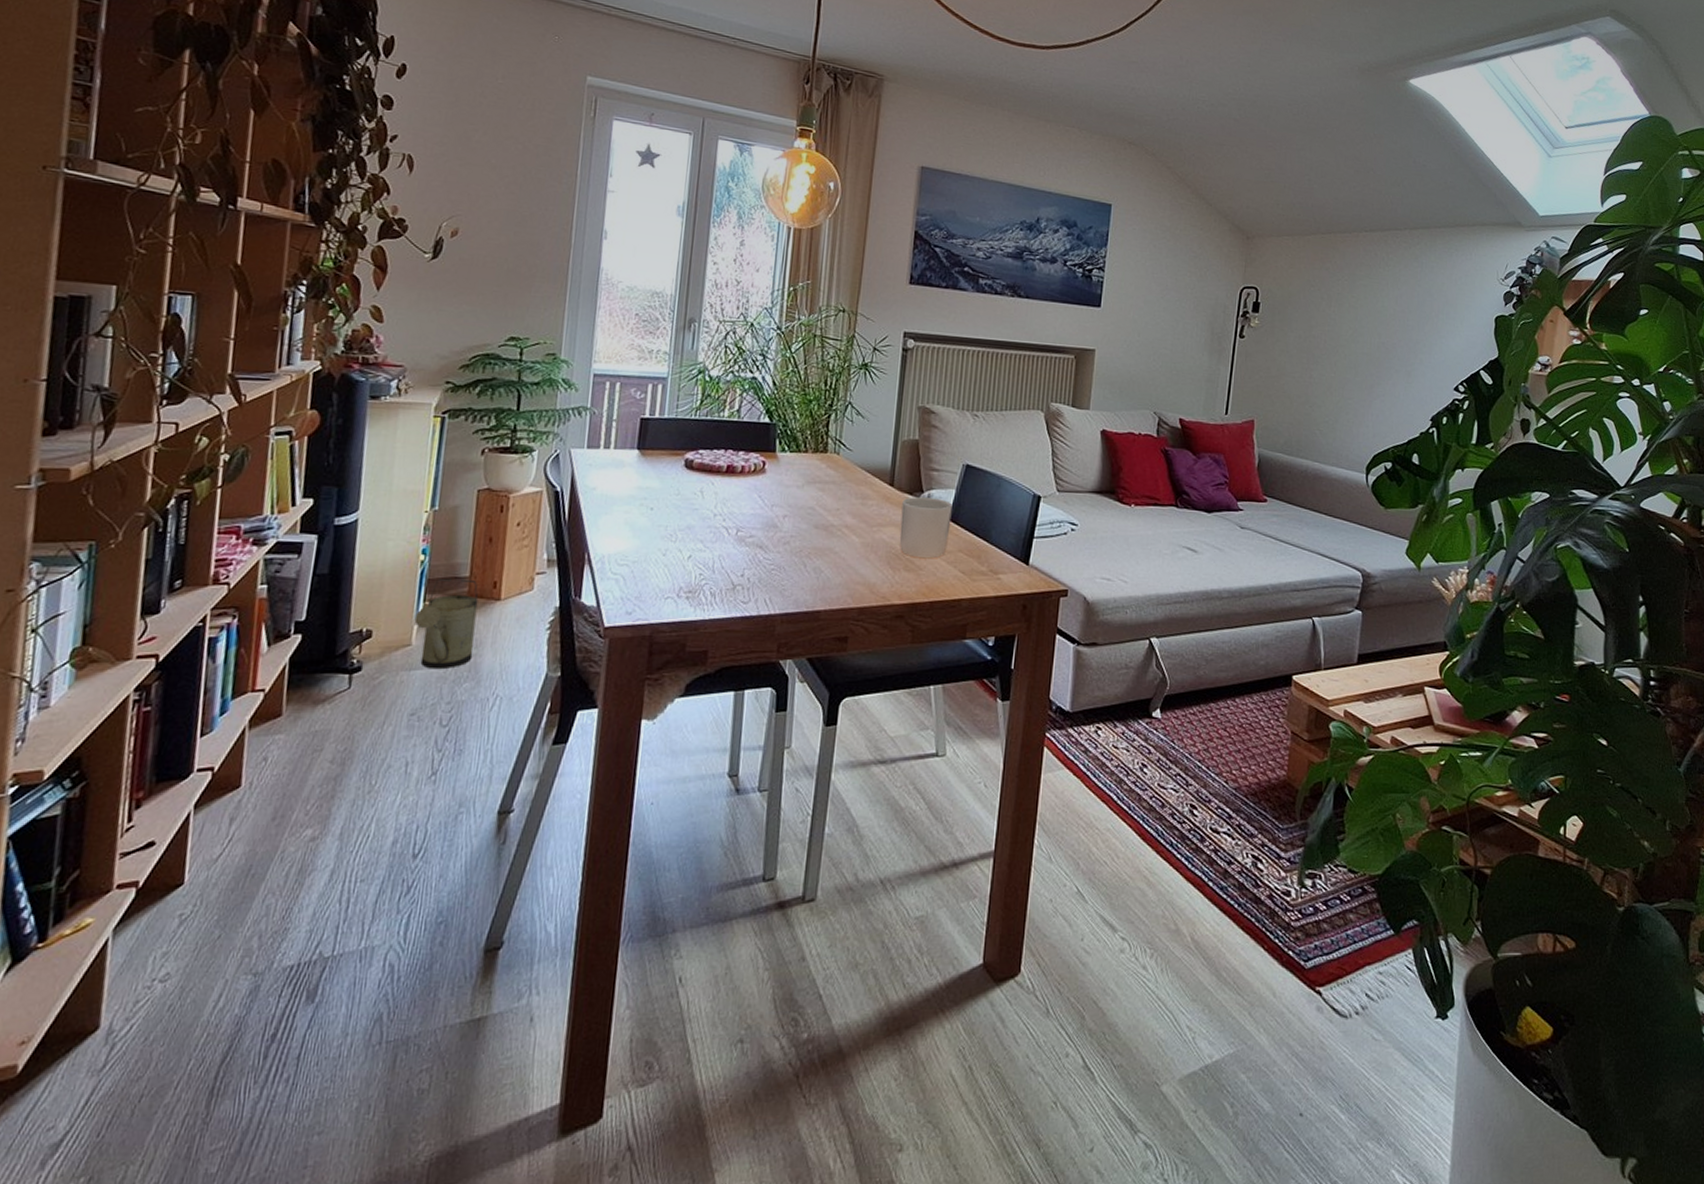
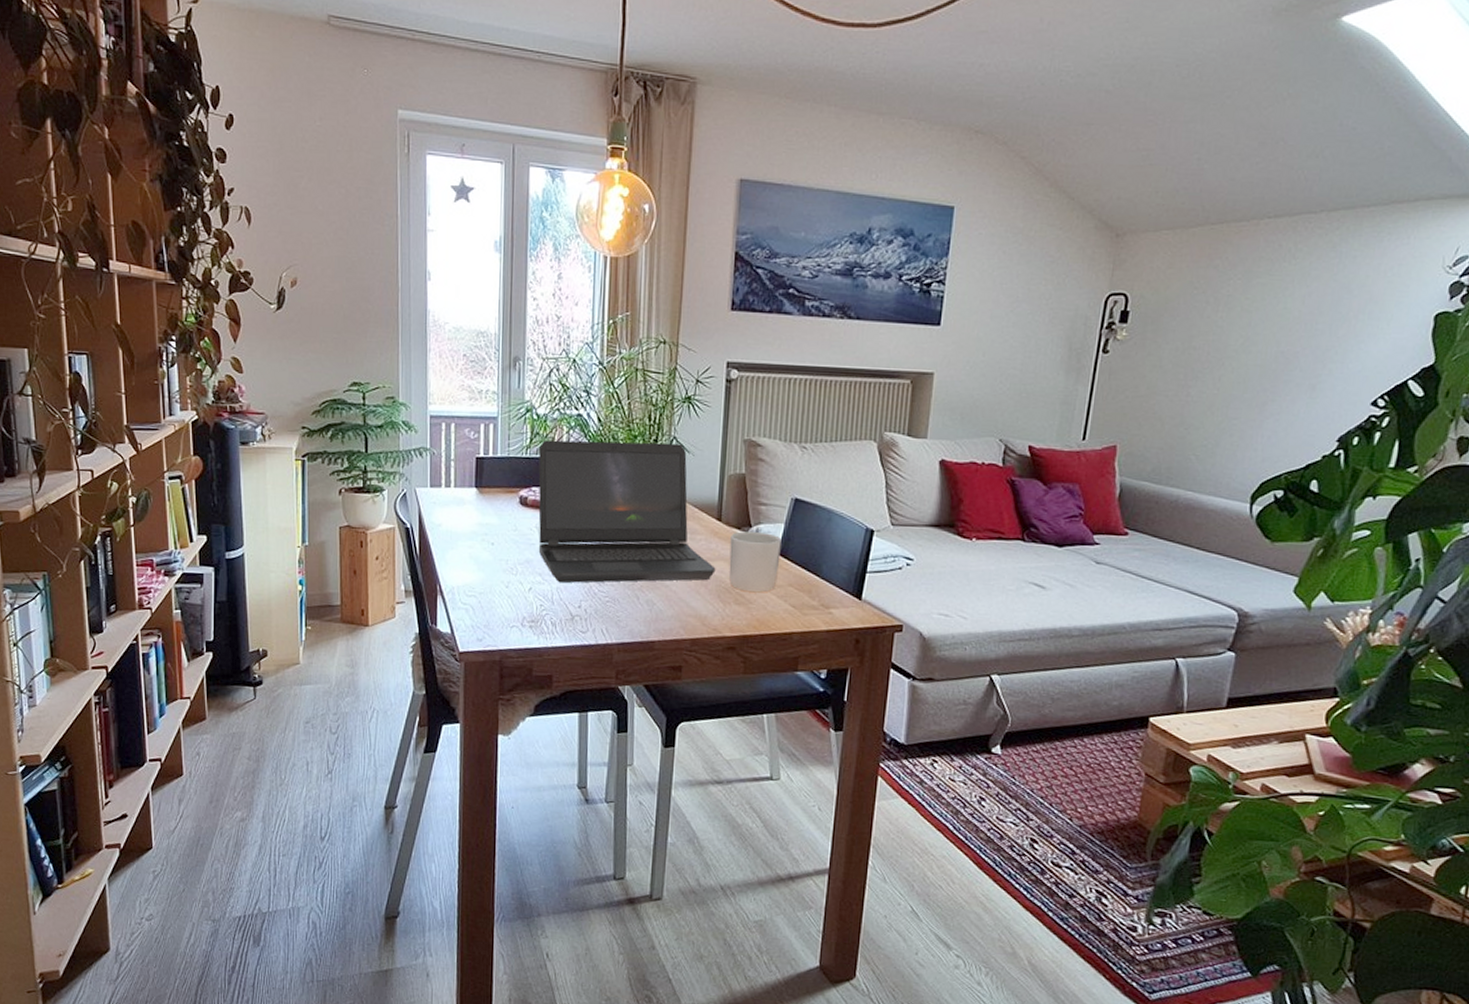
watering can: present [414,578,478,669] -> none [300,606,351,685]
laptop computer: none [701,402,887,551] -> present [538,439,716,583]

